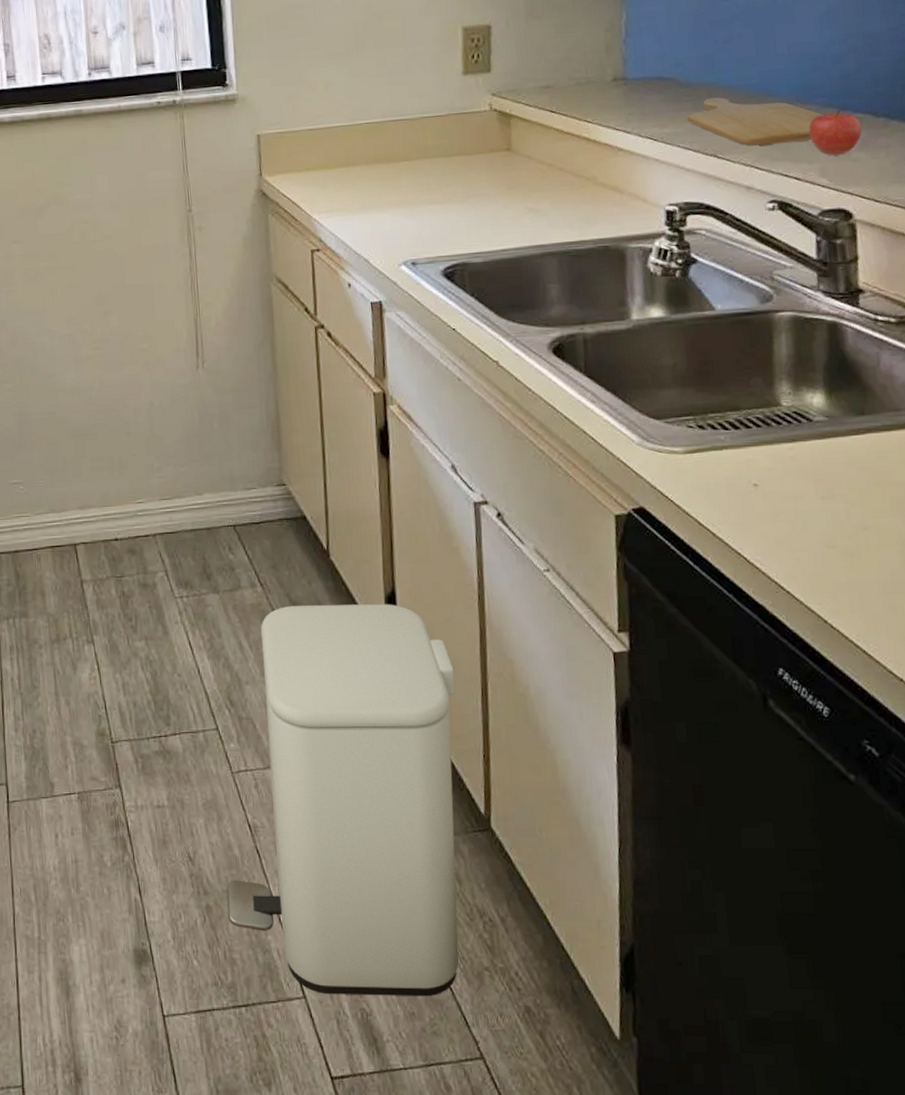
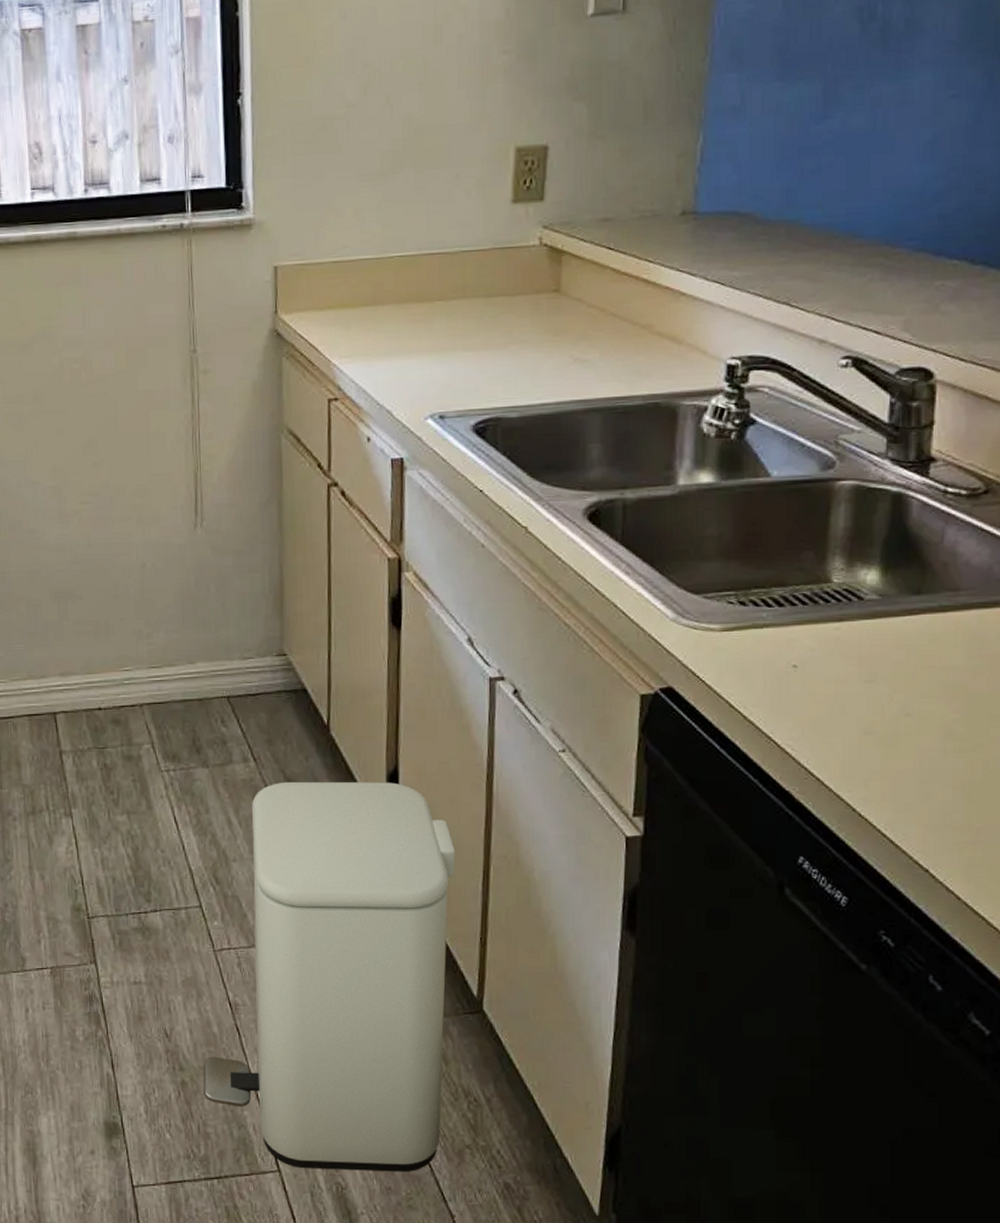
chopping board: present [686,97,822,146] -> none [760,237,913,294]
fruit: present [808,108,862,156] -> none [896,253,956,308]

